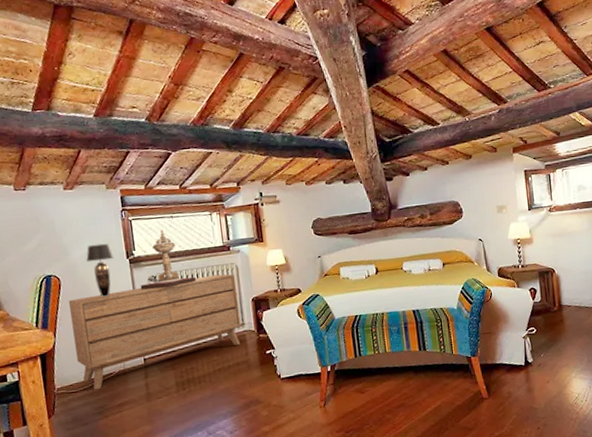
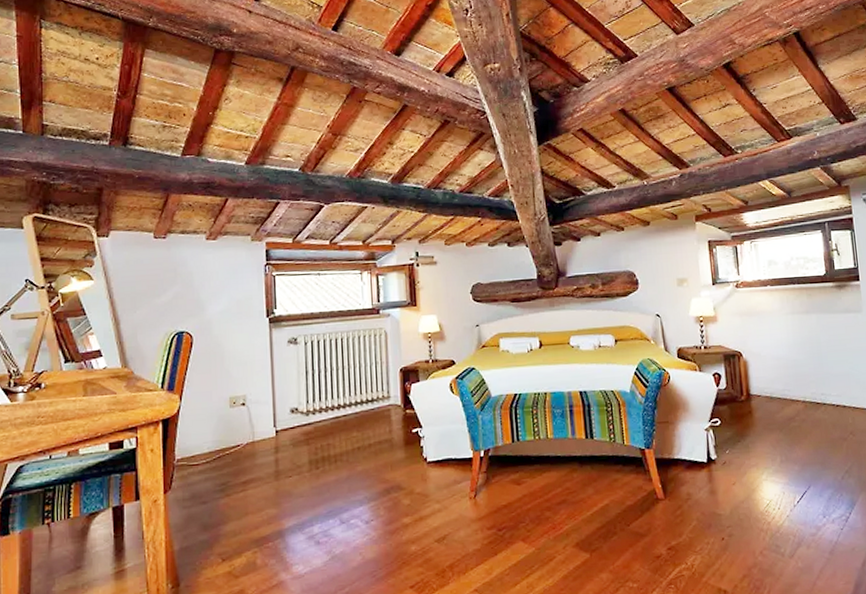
dresser: present [69,274,241,390] -> none [200,339,387,464]
table lamp: present [86,243,113,297] -> none [223,299,252,358]
decorative urn: present [140,229,196,290] -> none [278,287,340,353]

